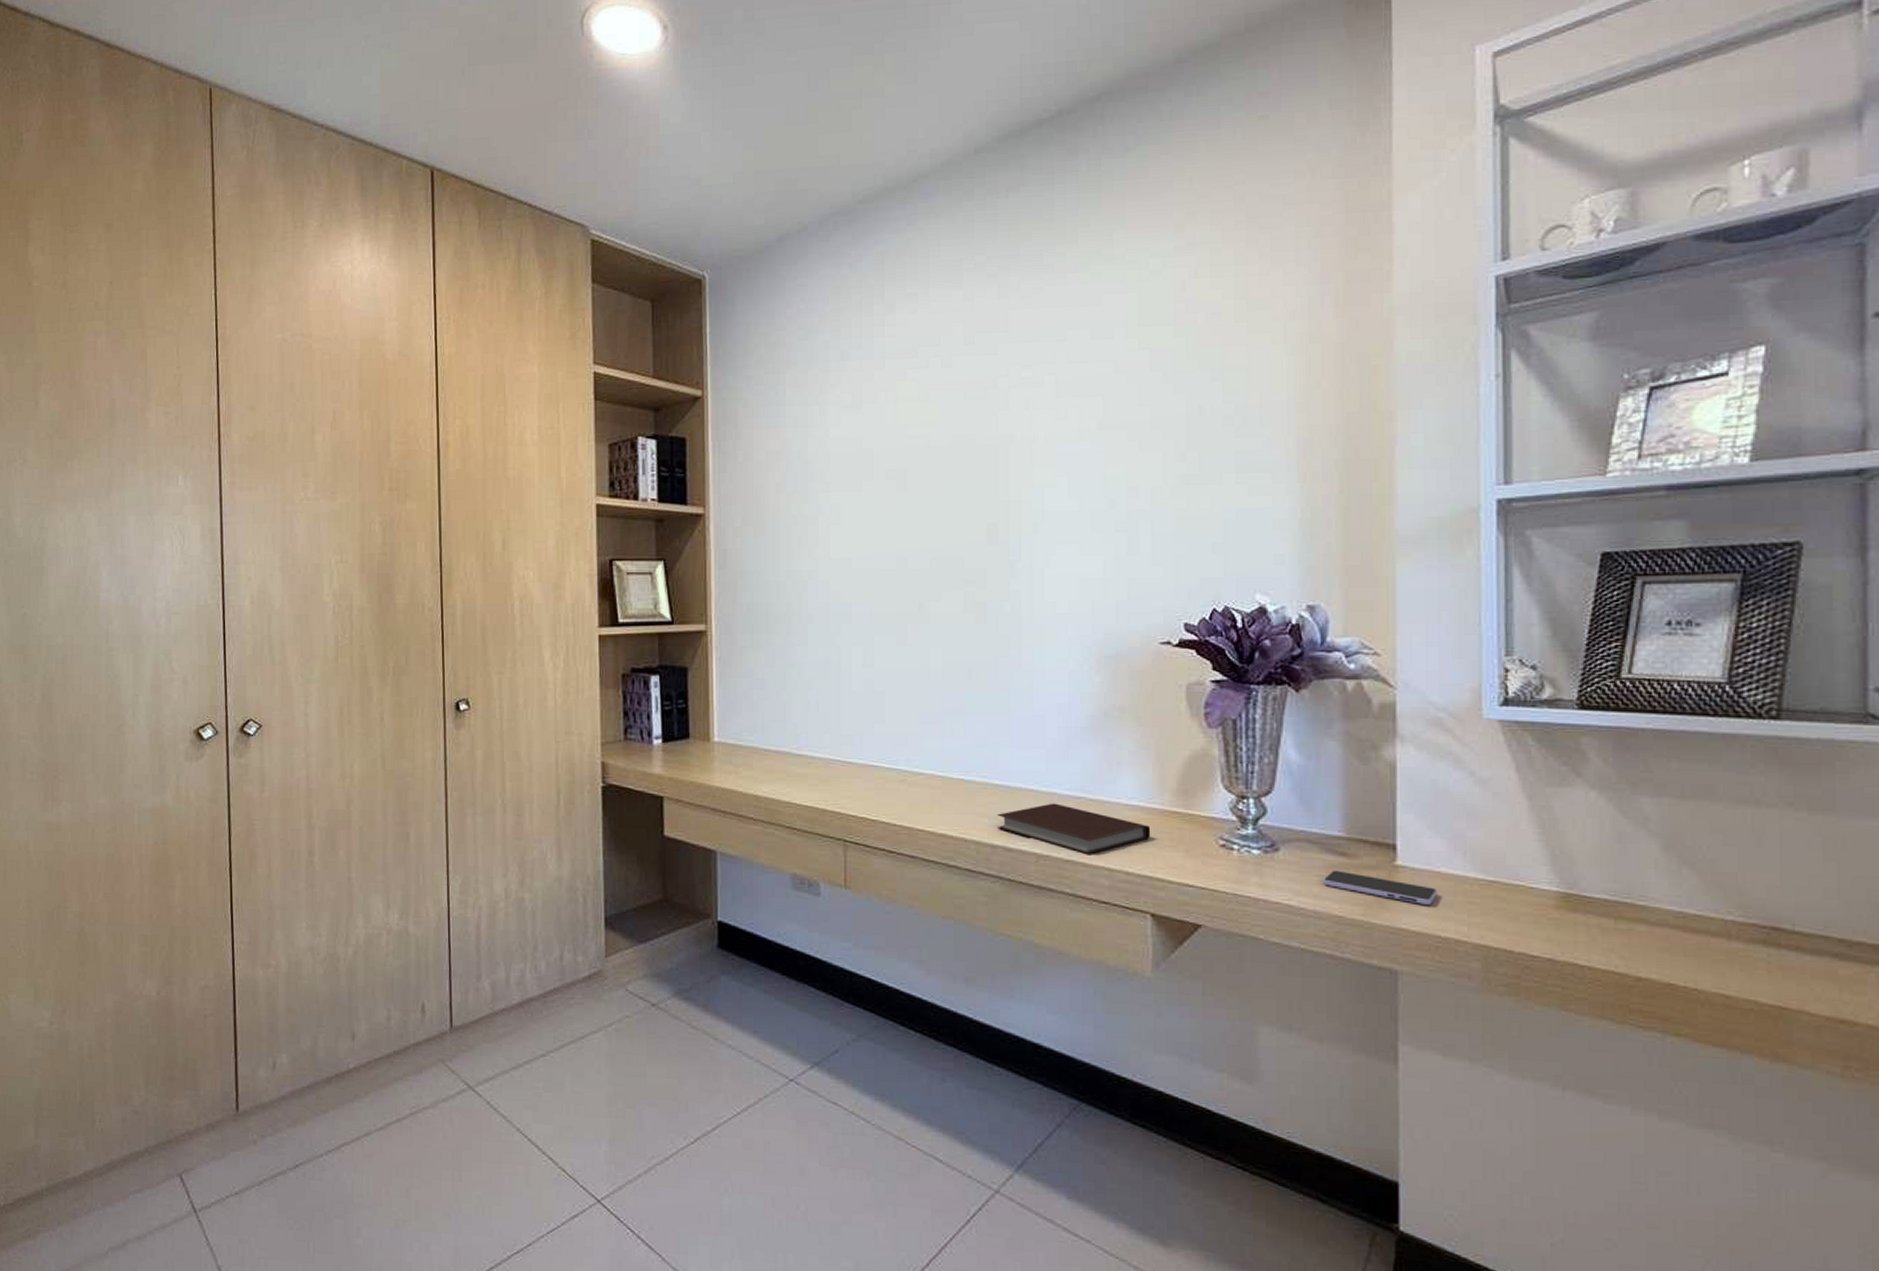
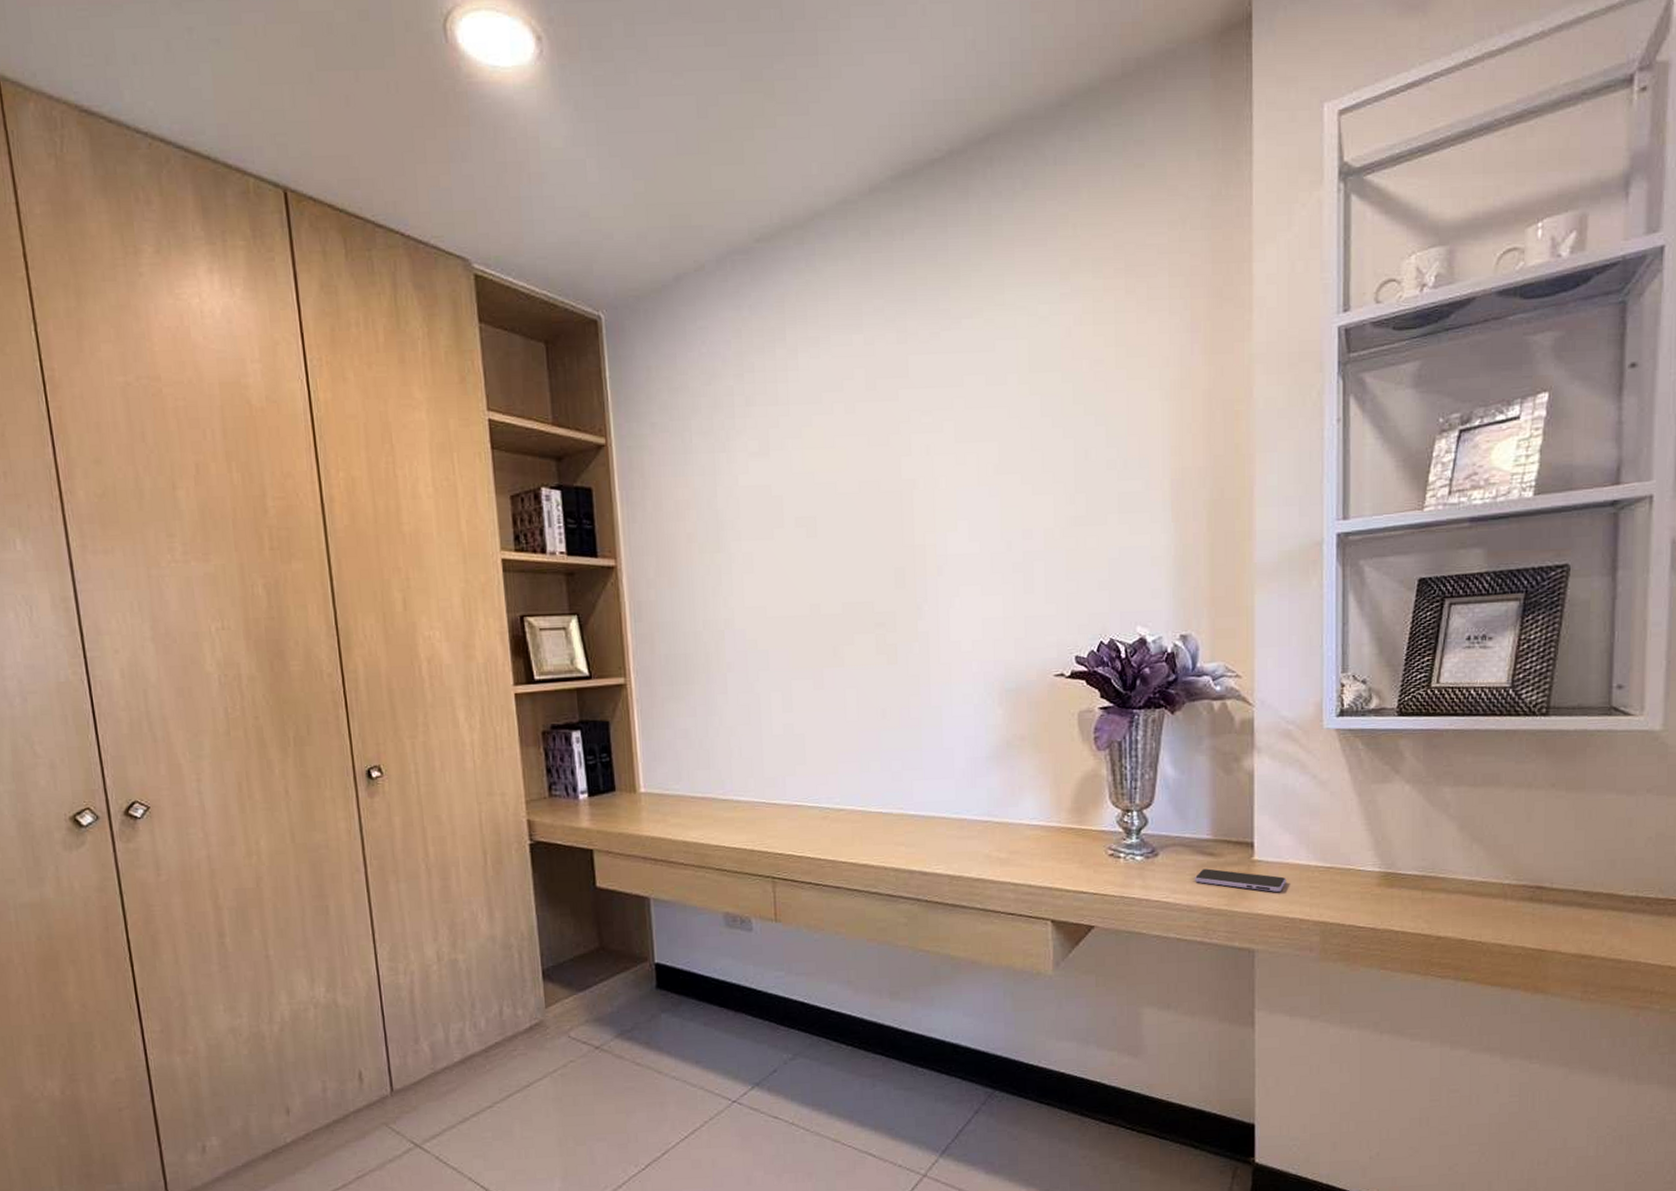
notebook: present [998,803,1151,855] -> none [914,828,1050,873]

